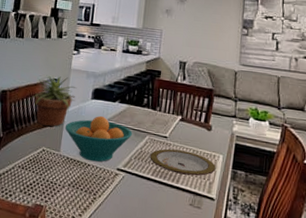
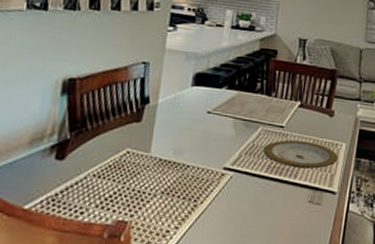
potted plant: present [28,76,76,126] -> none [106,58,172,122]
fruit bowl: present [64,115,133,162] -> none [156,105,244,162]

